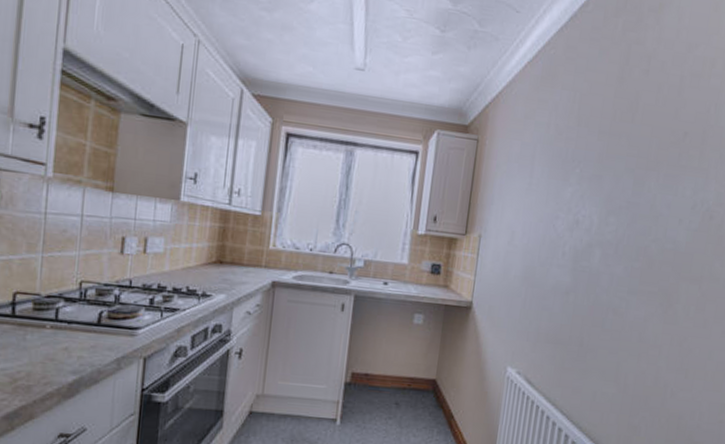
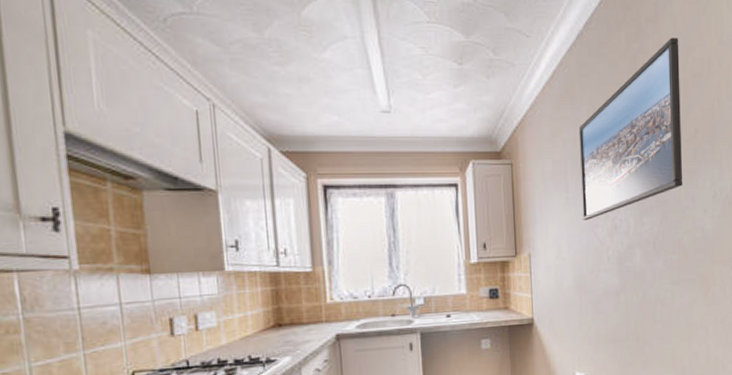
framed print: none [543,31,683,210] -> present [578,37,683,220]

